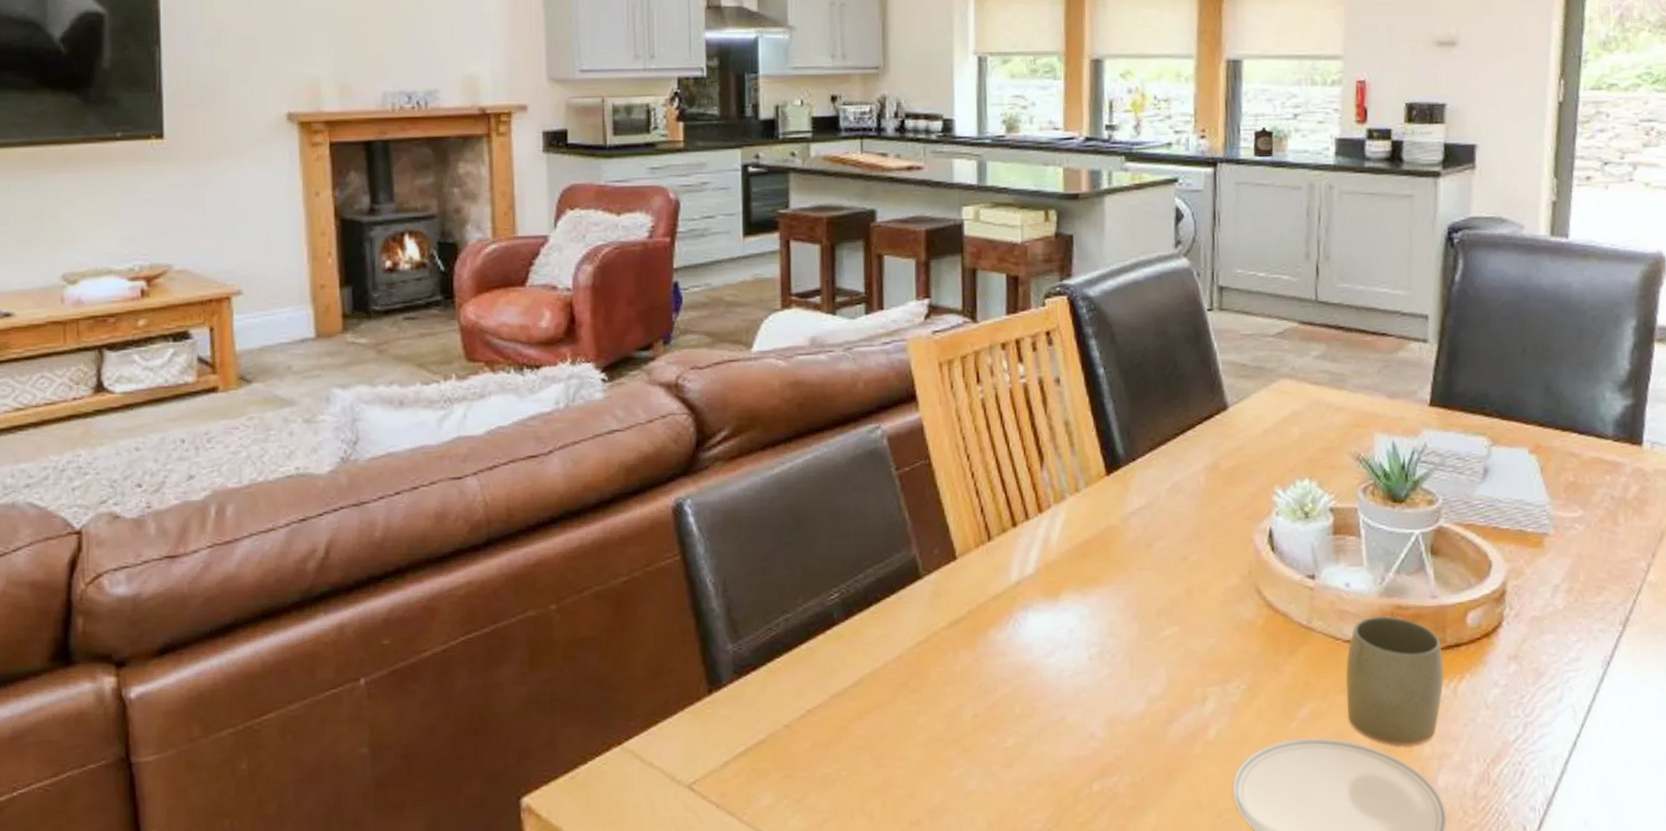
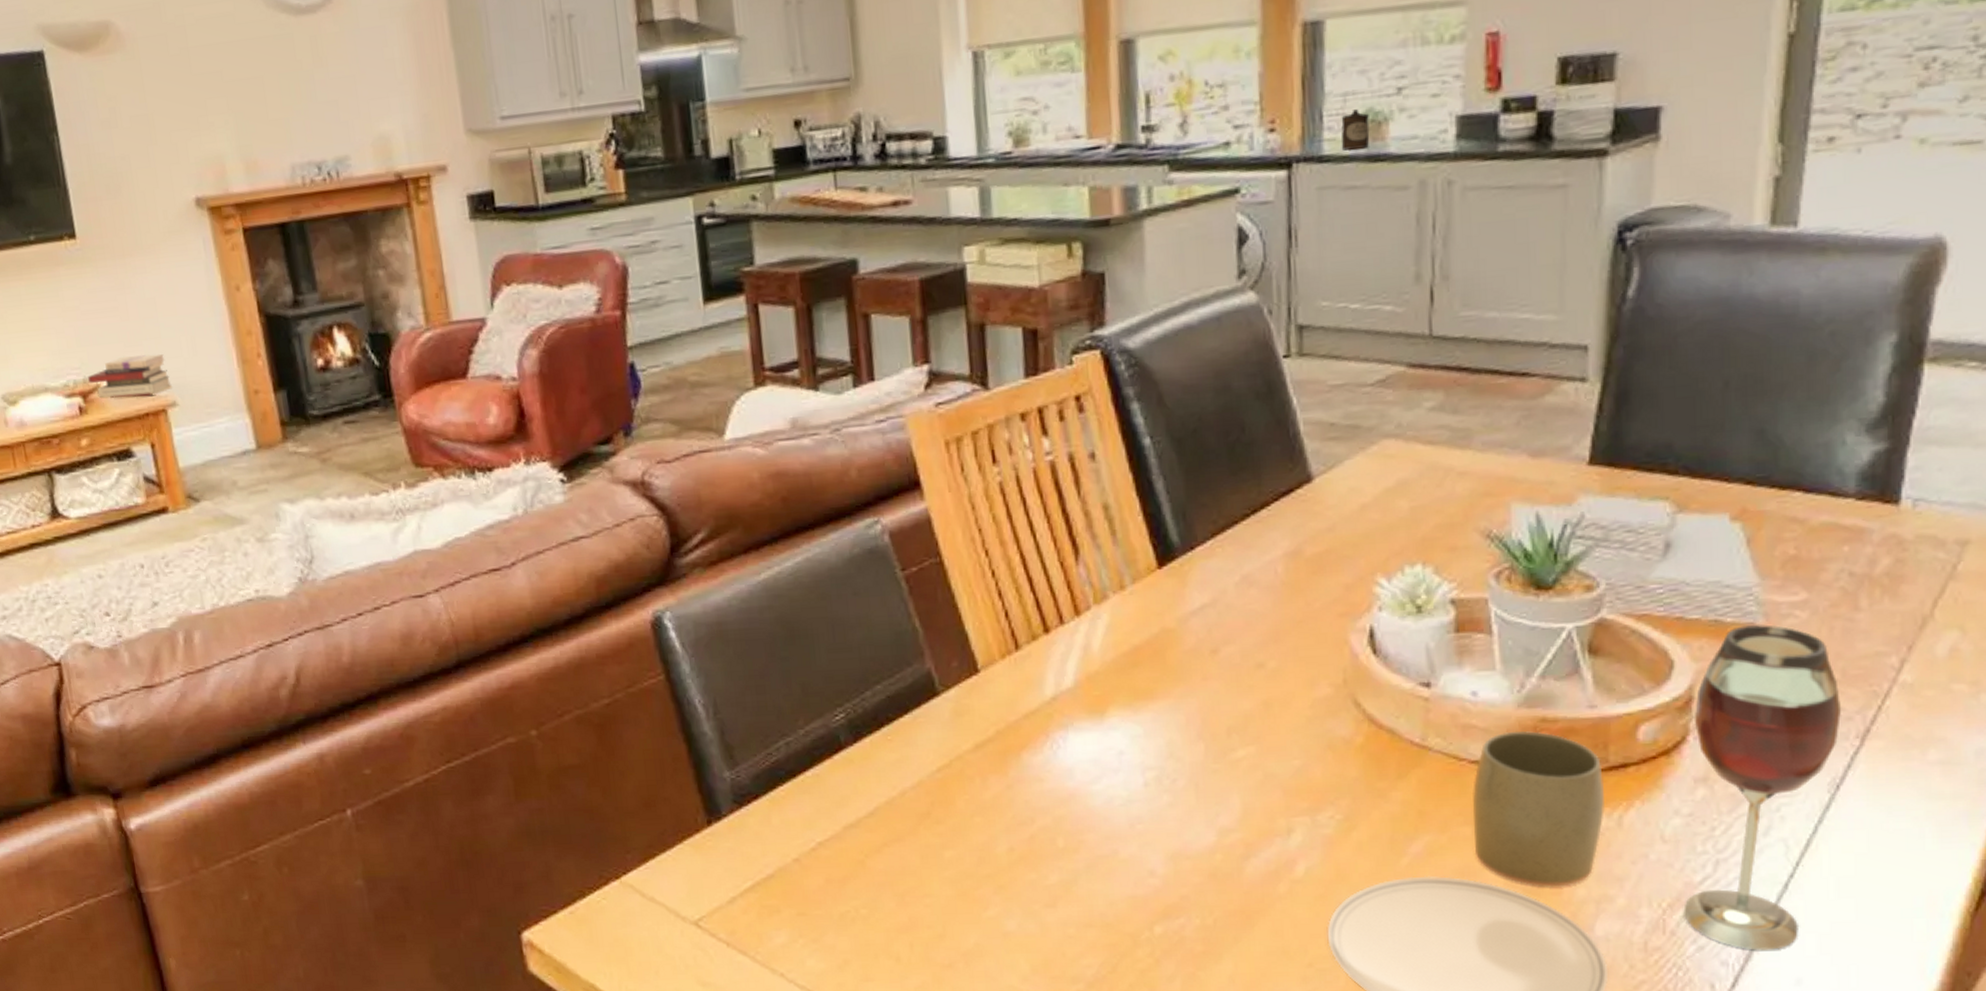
books: none [155,246,239,285] -> present [88,353,172,398]
wineglass: none [1502,534,1609,797] -> present [1683,624,1842,950]

